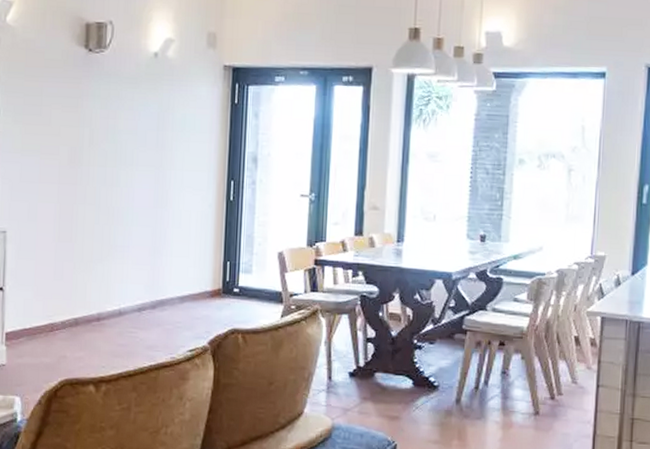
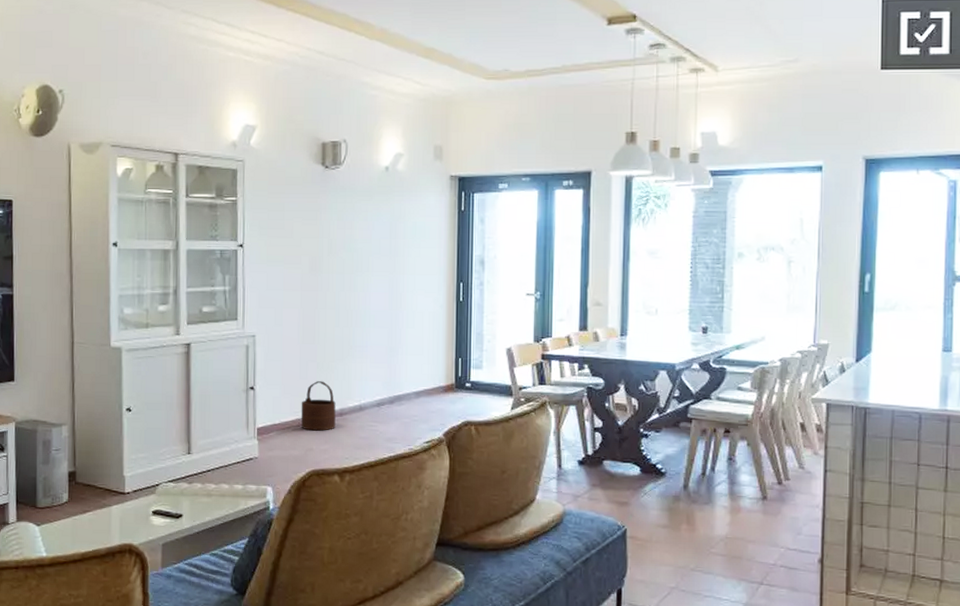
wooden bucket: none [54,283,93,337] -> present [301,381,336,431]

